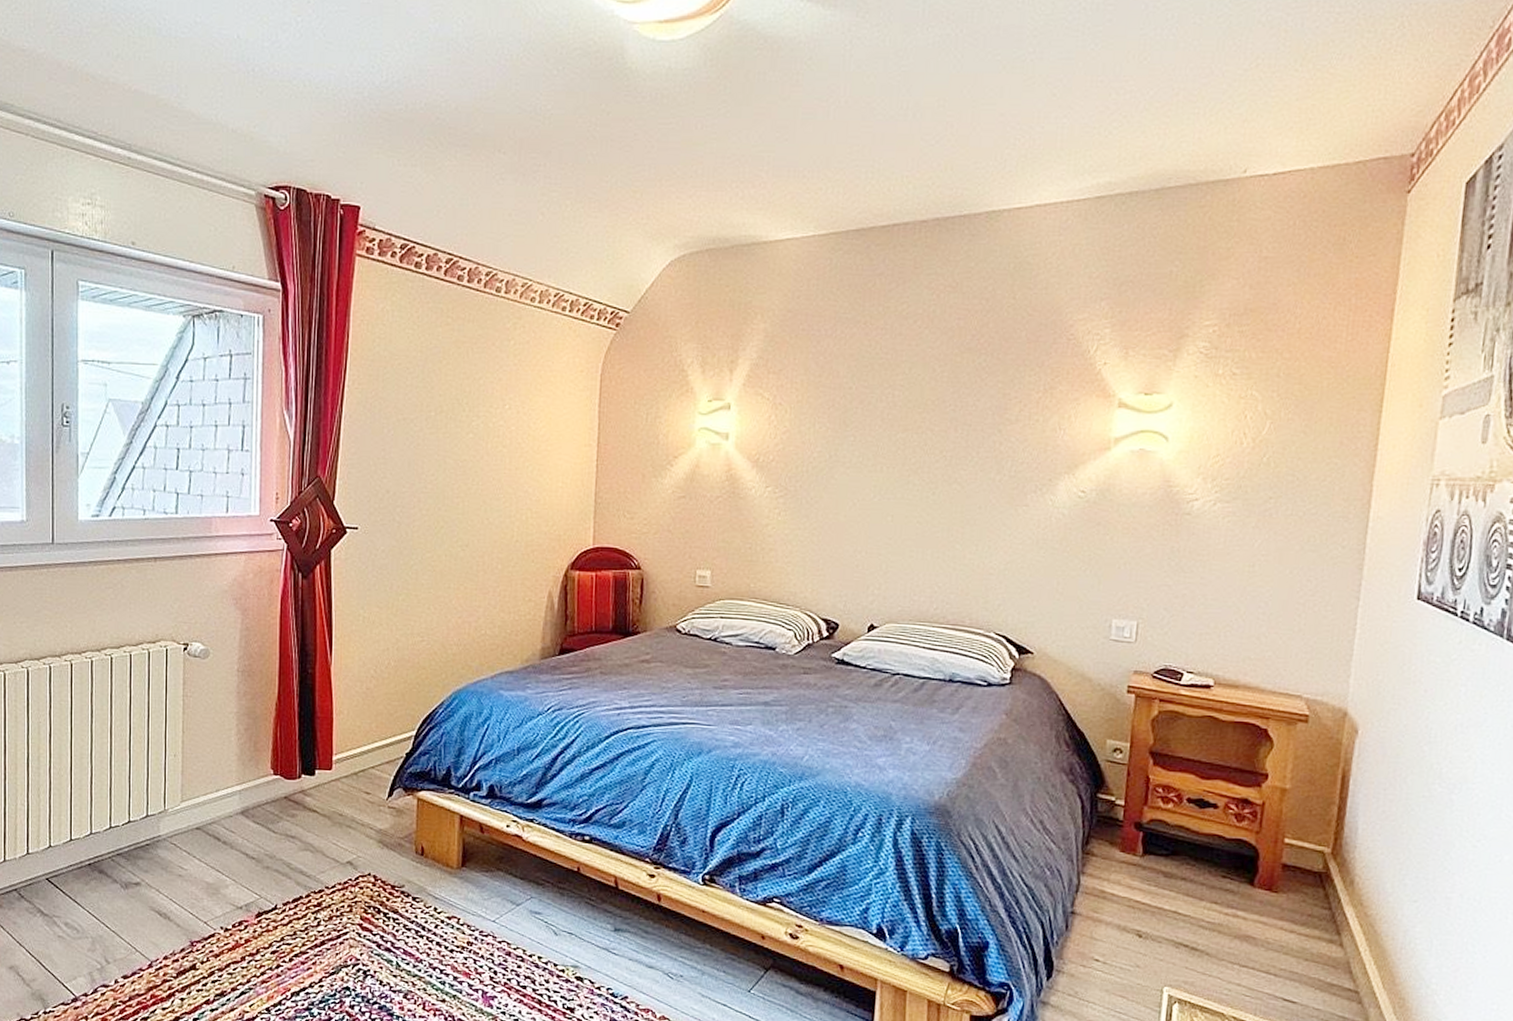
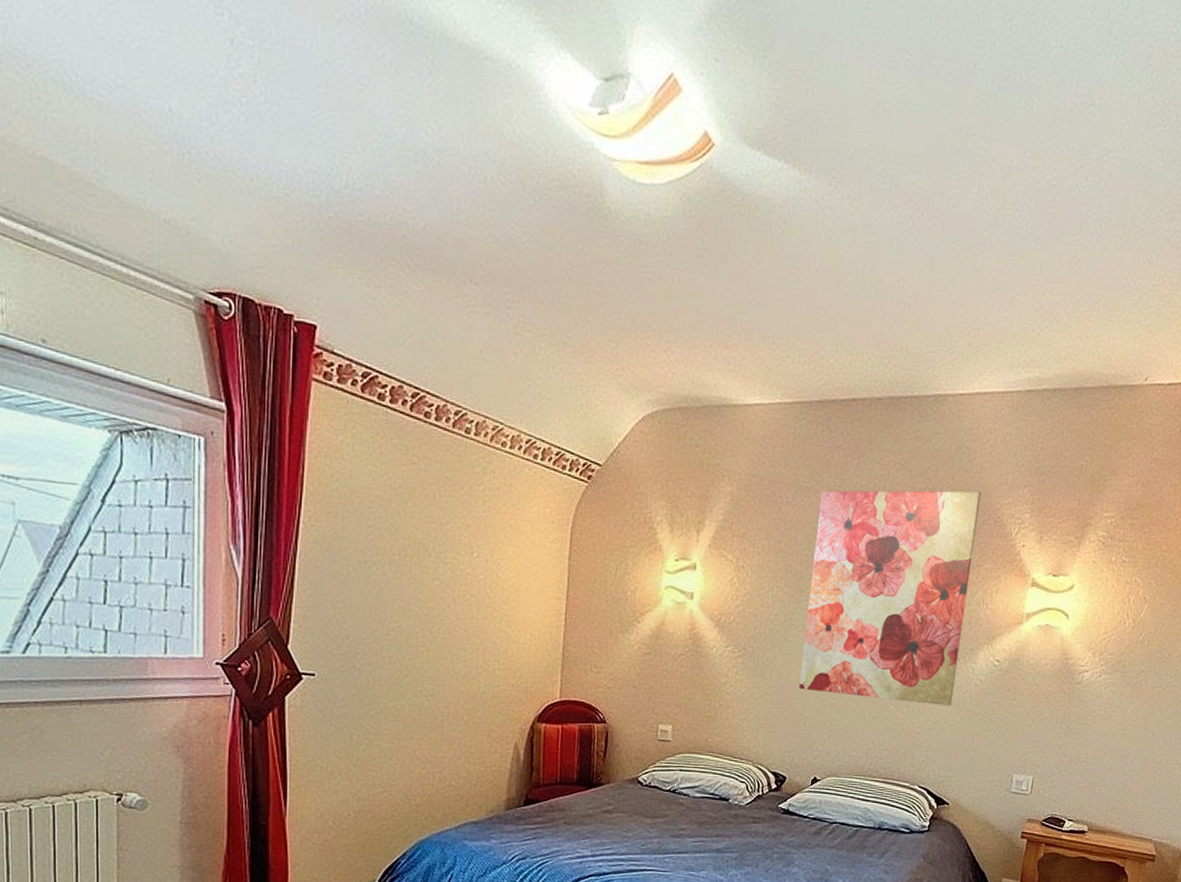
wall art: none [848,308,1049,543] -> present [799,490,981,706]

